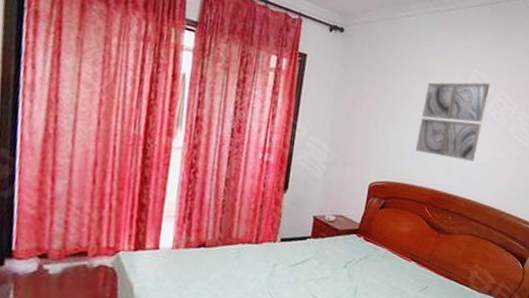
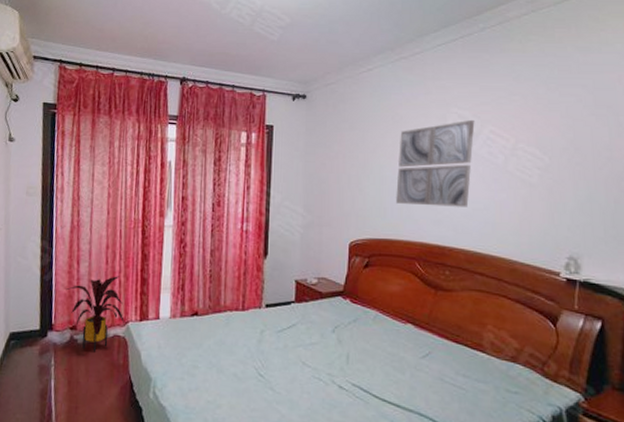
house plant: none [33,198,114,284] -> present [66,276,124,352]

